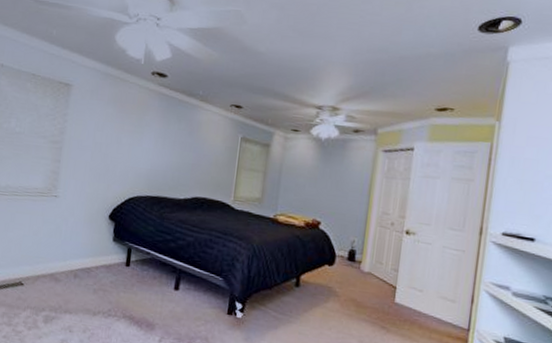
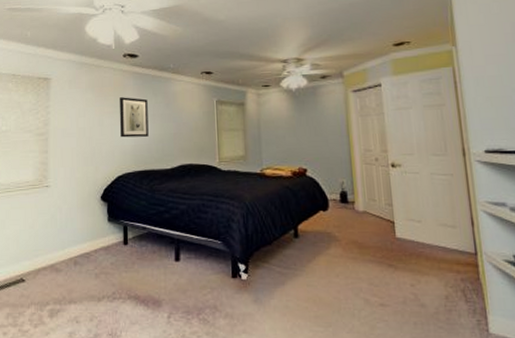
wall art: none [137,117,171,163] -> present [120,97,149,138]

